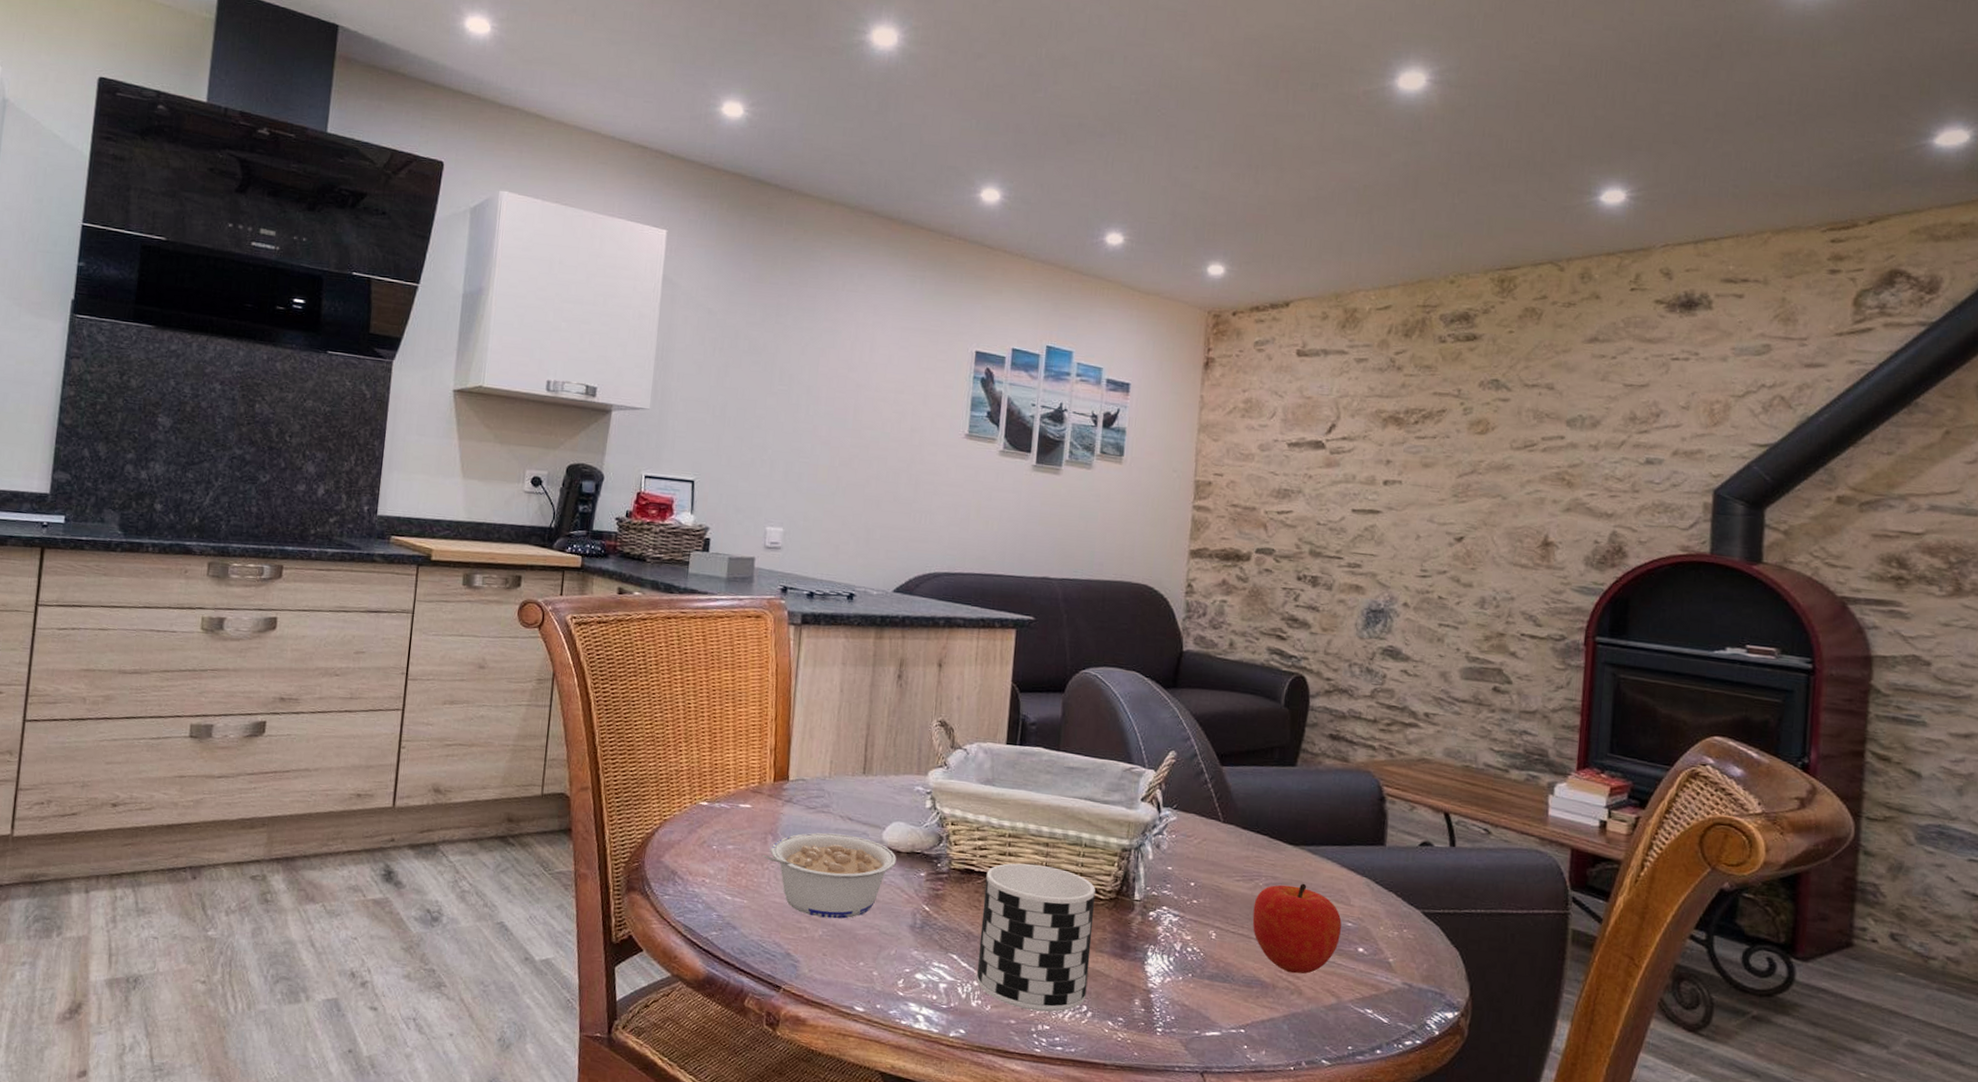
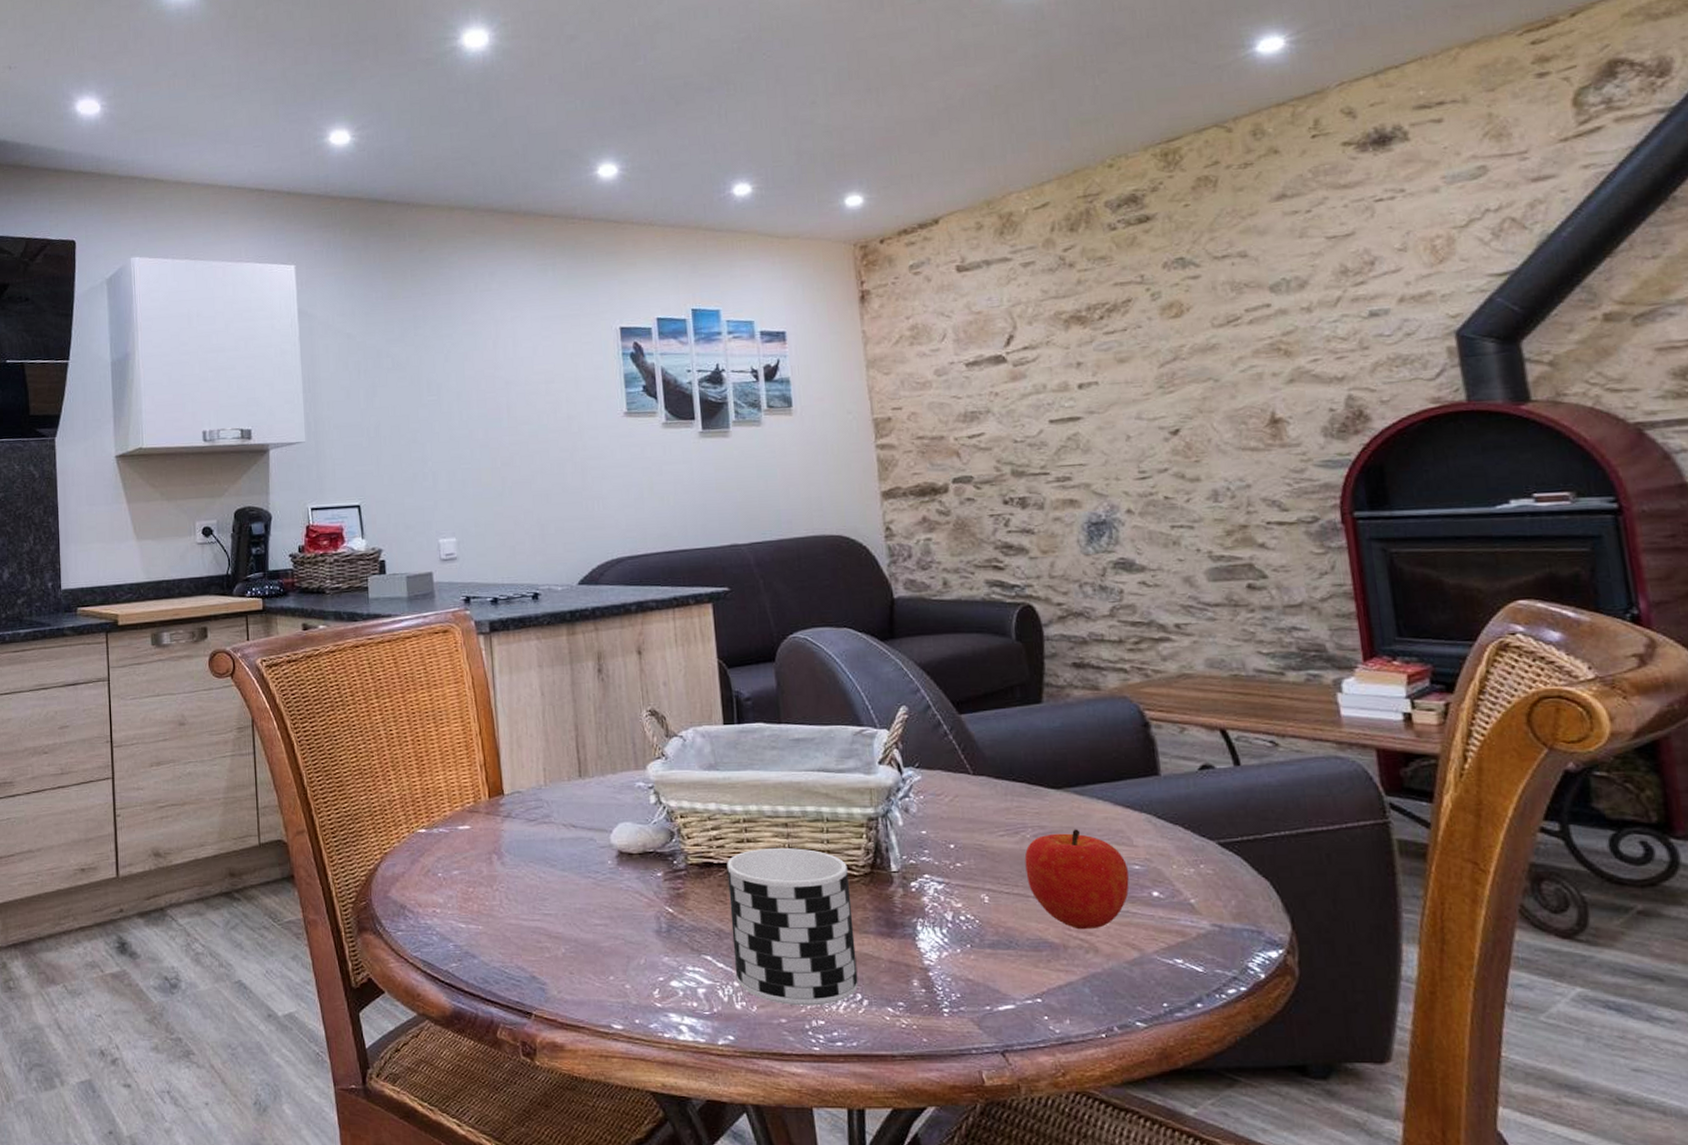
legume: present [761,832,897,919] -> none [489,843,629,934]

